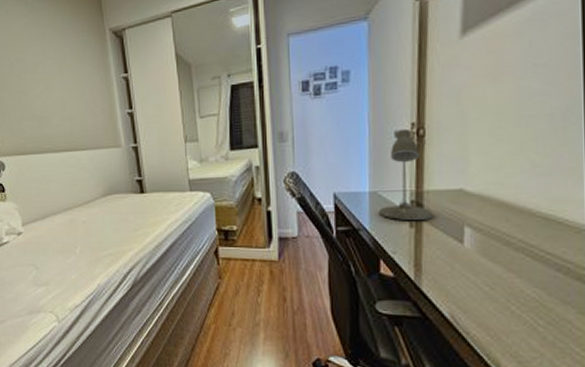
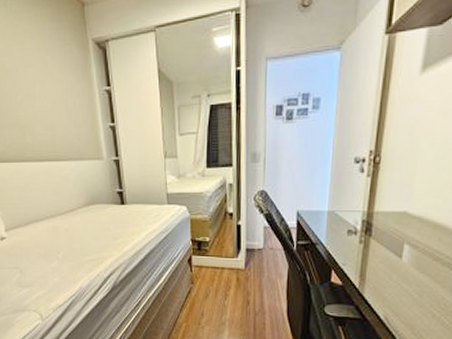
desk lamp: present [379,128,433,220] -> none [335,155,380,237]

